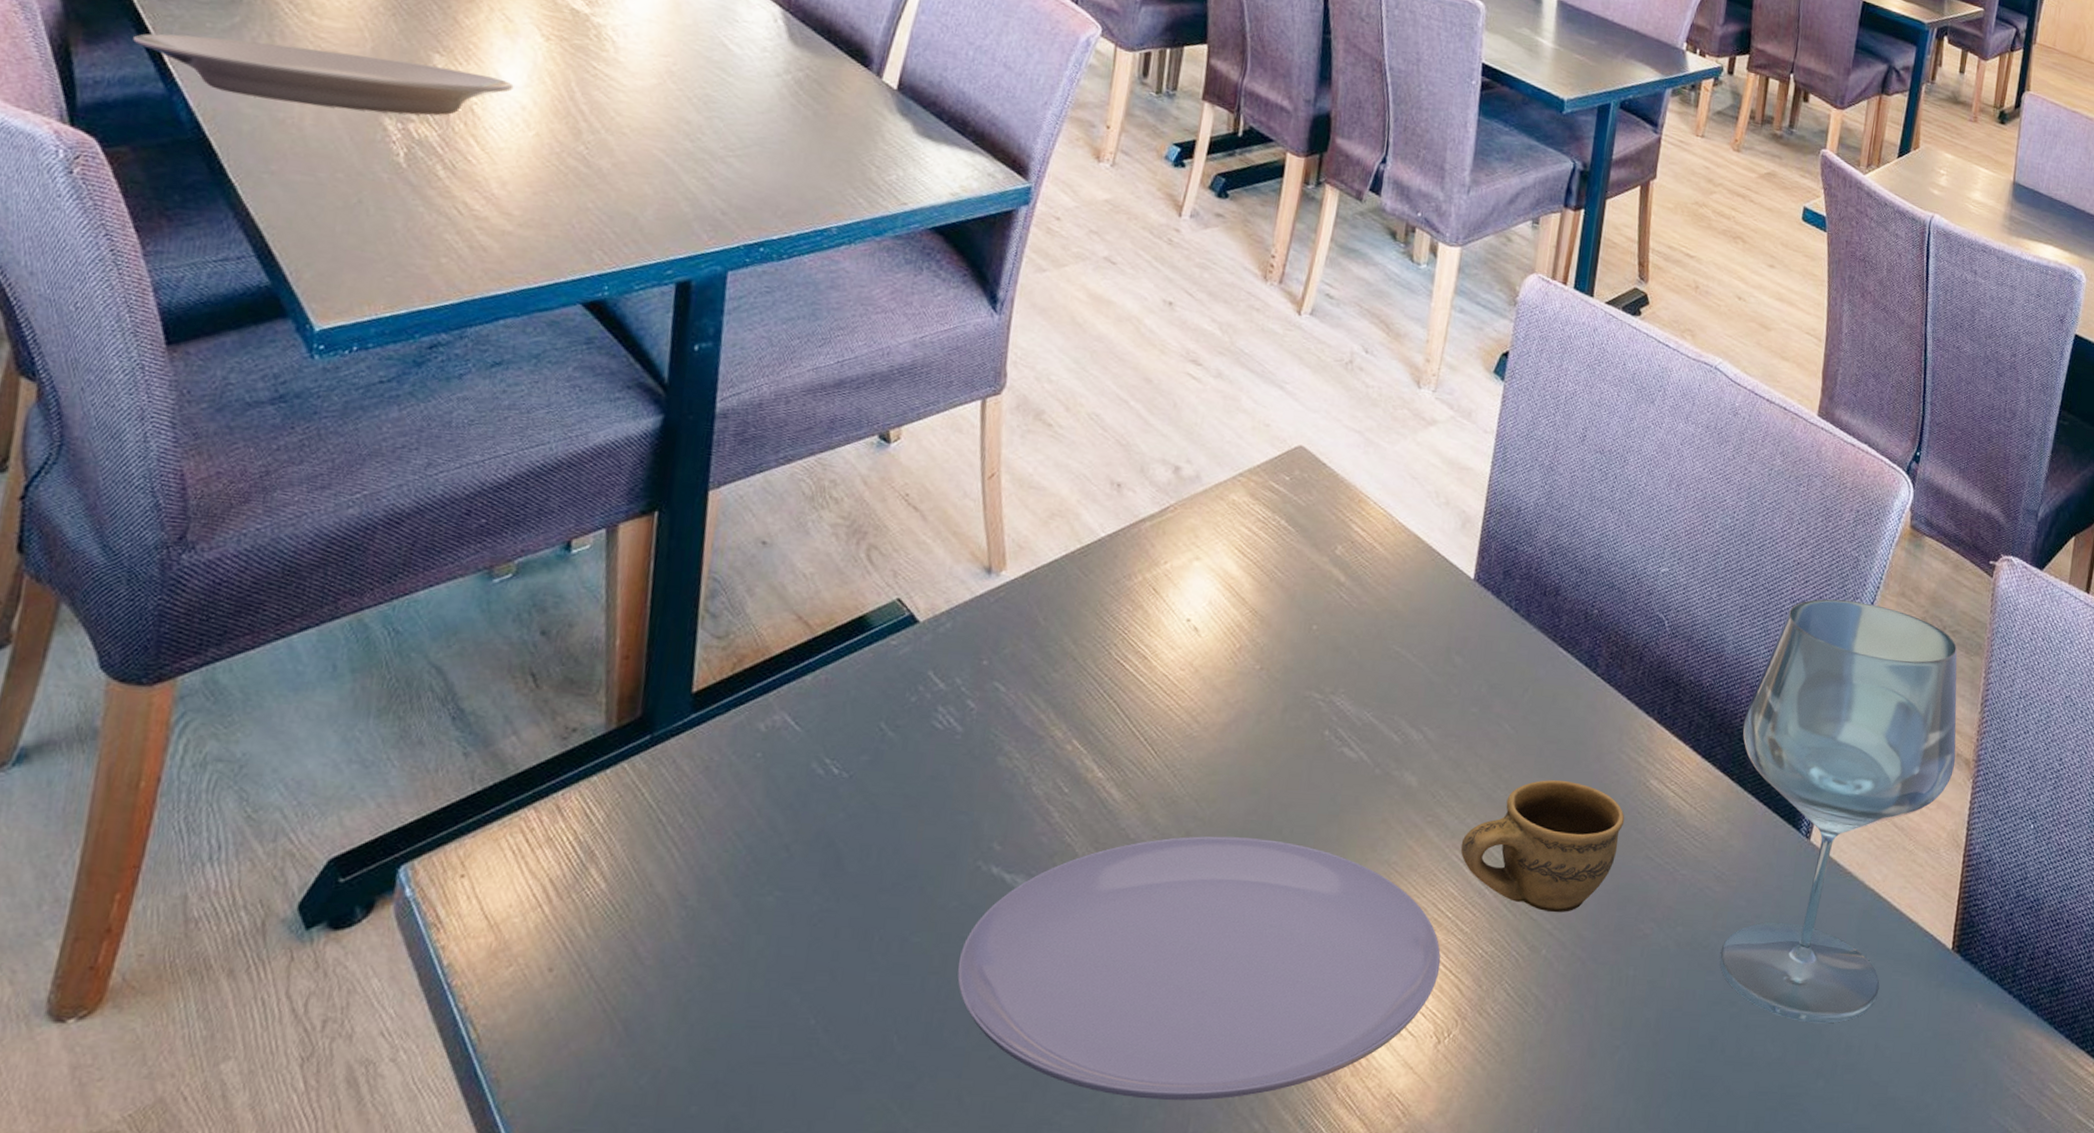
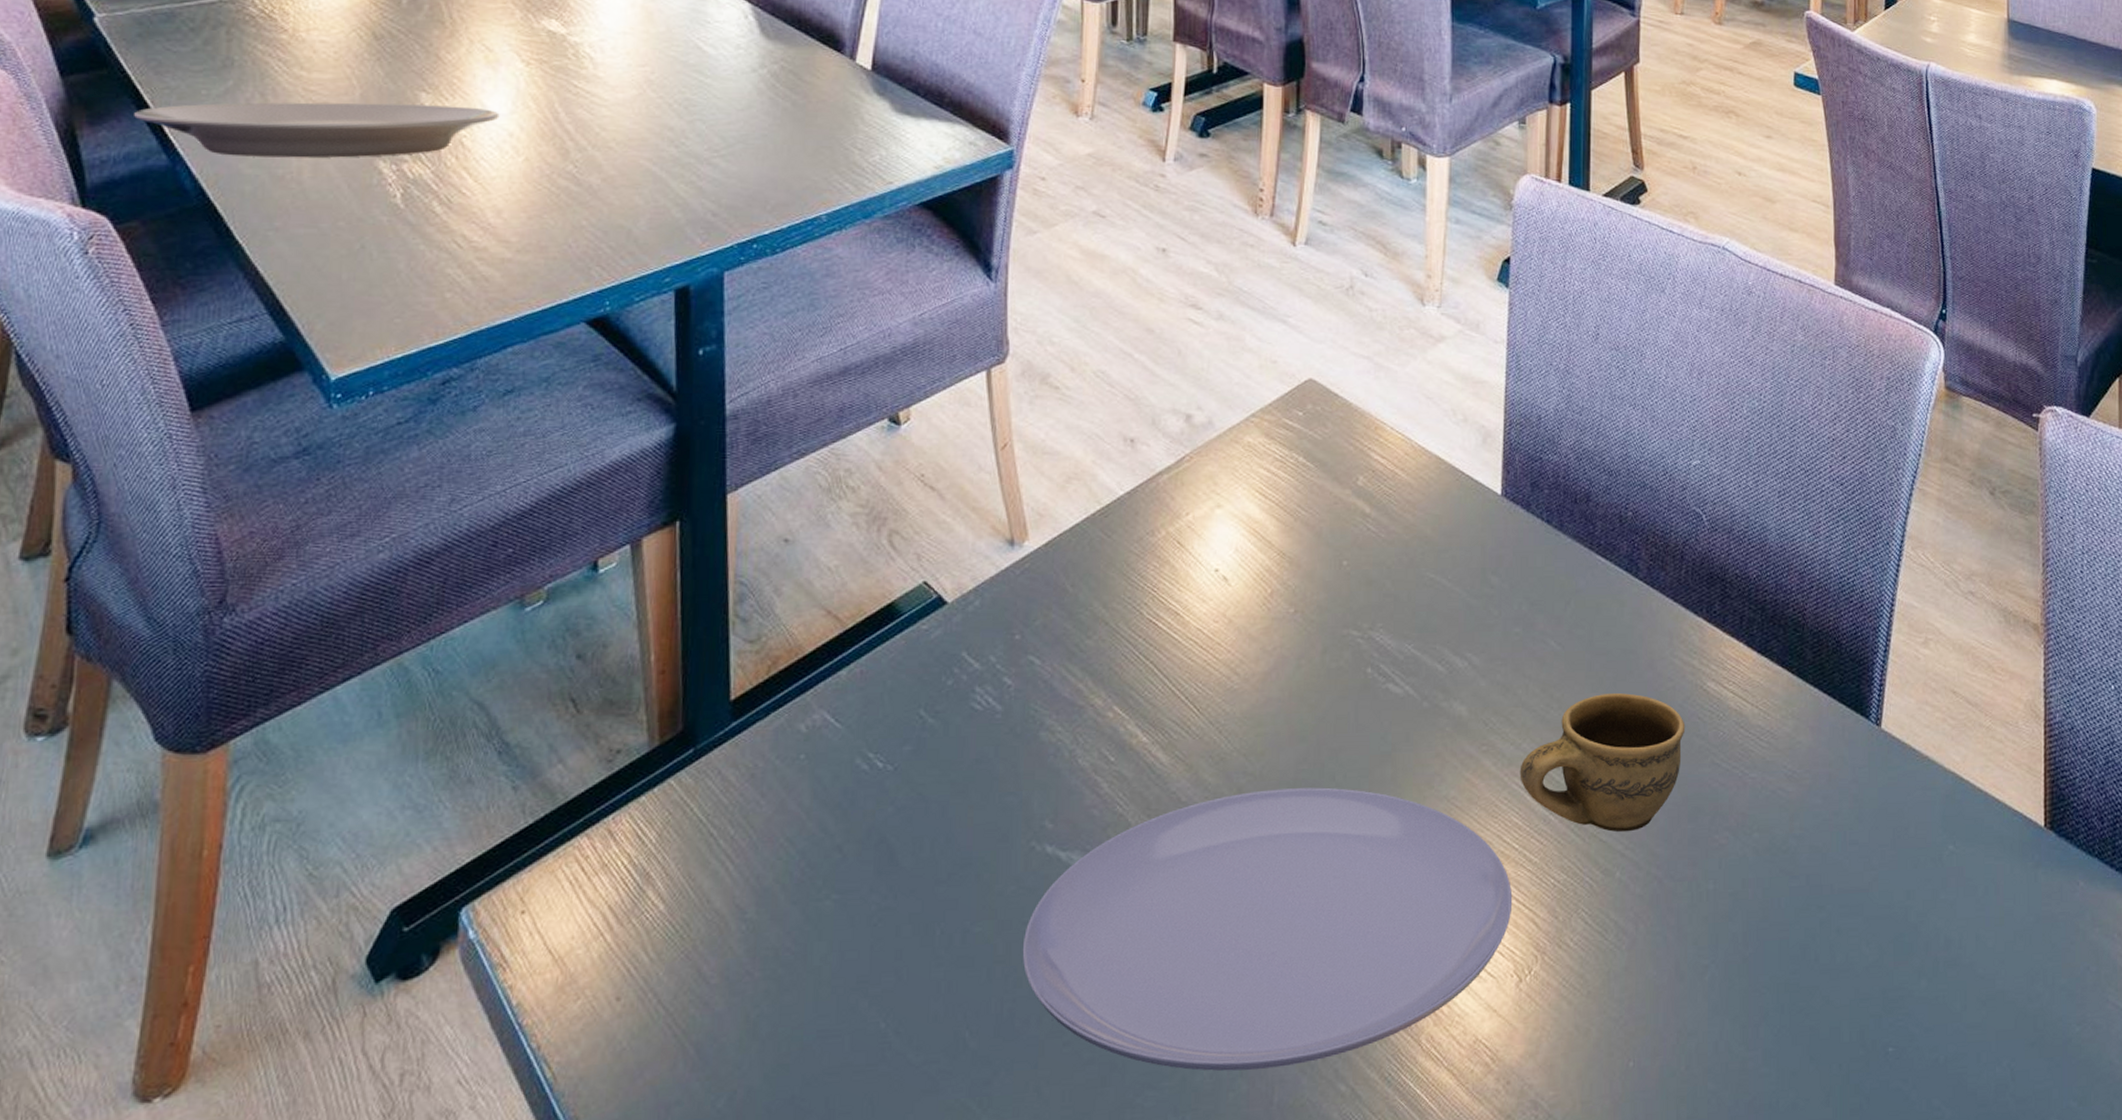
wine glass: present [1719,599,1957,1024] -> none [1796,472,2023,920]

